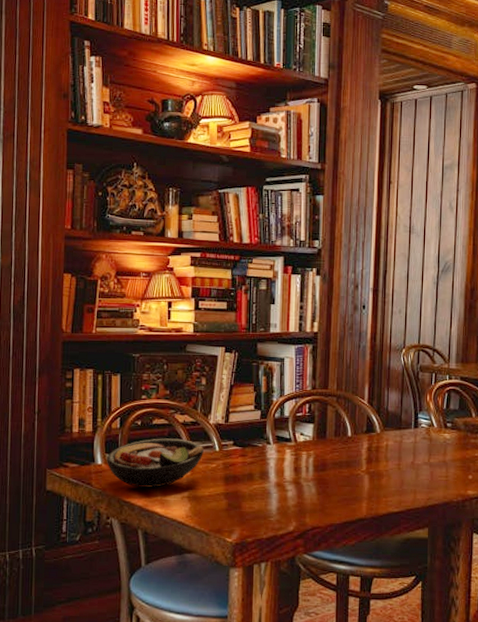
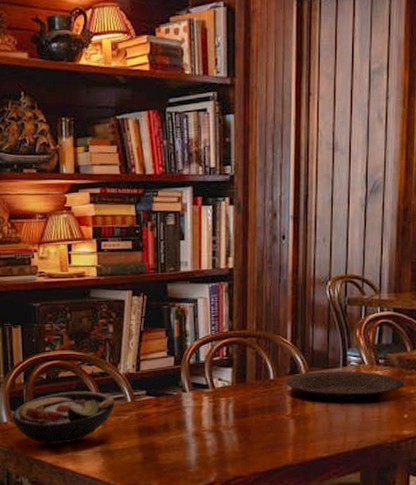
plate: none [362,431,470,460] -> present [285,371,405,400]

